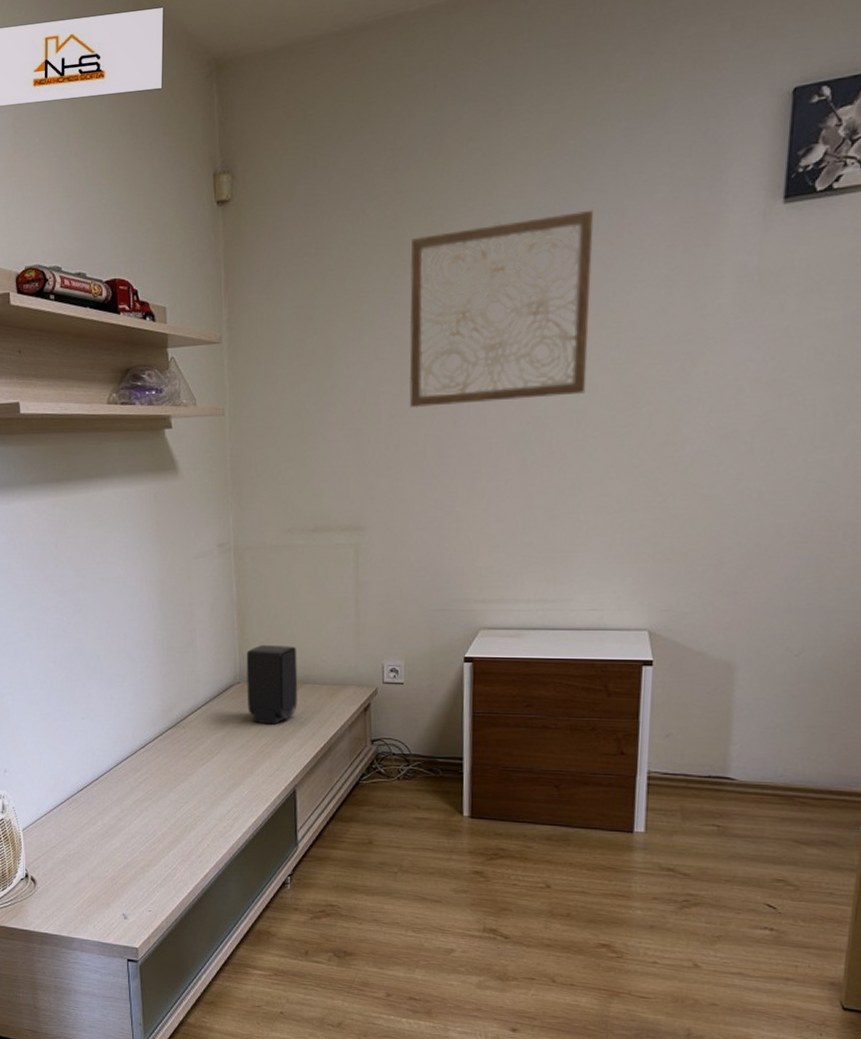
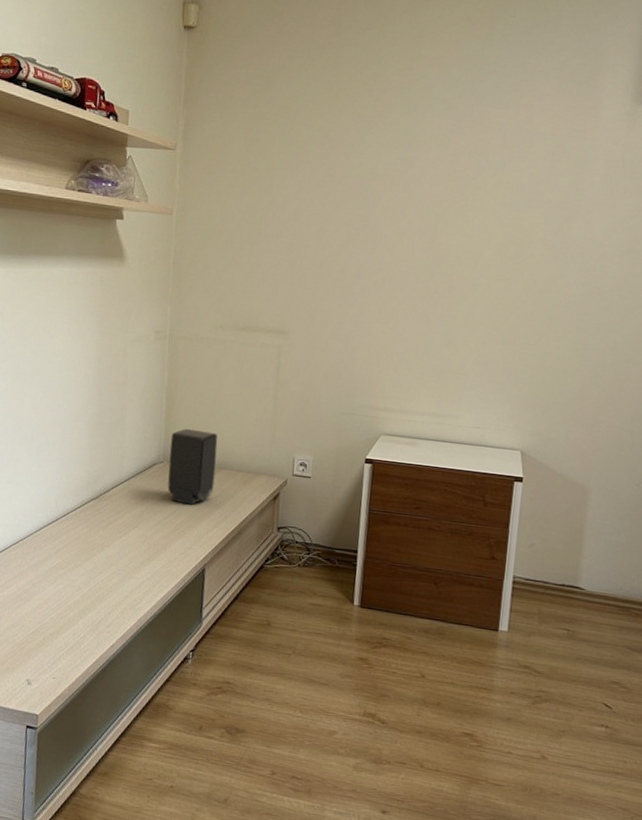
wall art: present [409,209,594,408] -> none [335,84,499,240]

